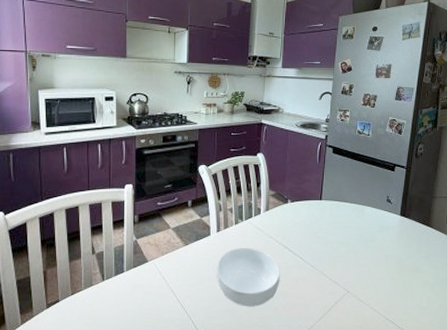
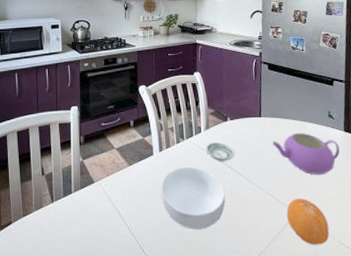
saucer: none [264,224,293,242] -> present [206,142,235,161]
teapot: none [331,216,395,257] -> present [273,132,340,176]
fruit: none [337,278,376,320] -> present [286,199,330,245]

